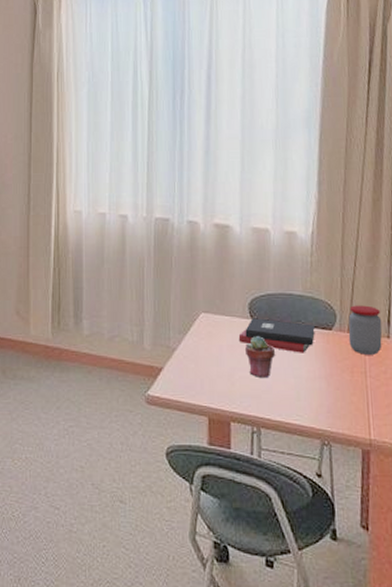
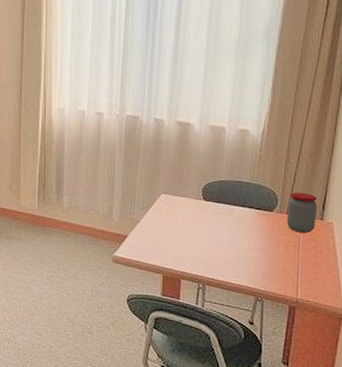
hardback book: present [238,318,316,353] -> none [192,199,259,229]
potted succulent: present [245,336,275,379] -> none [197,214,222,248]

